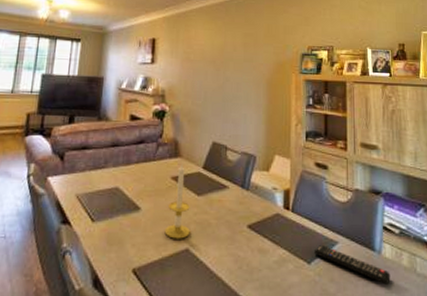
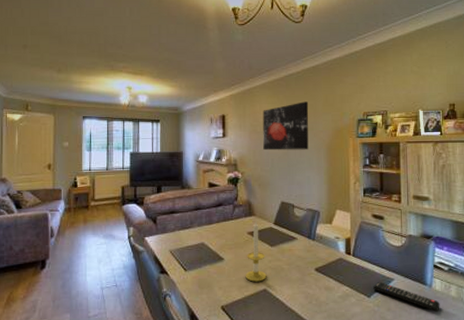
wall art: none [196,30,249,84] -> present [263,101,309,151]

